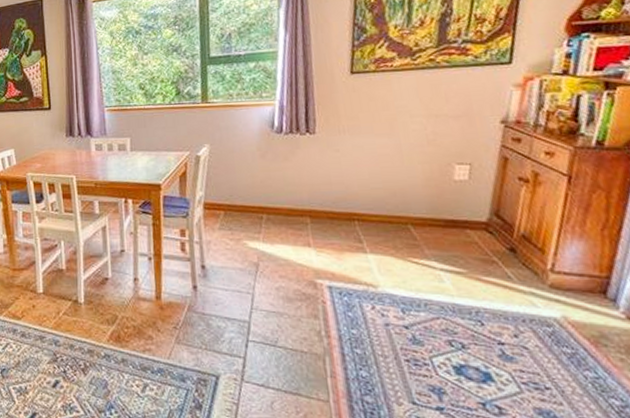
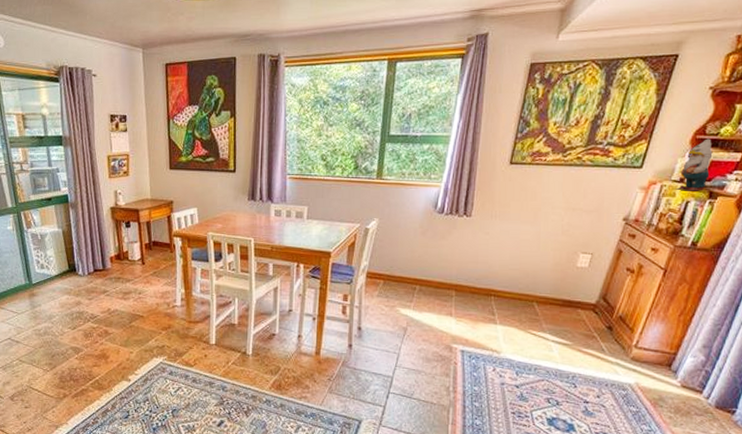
decorative figurine: none [559,23,600,84] -> present [675,138,713,191]

